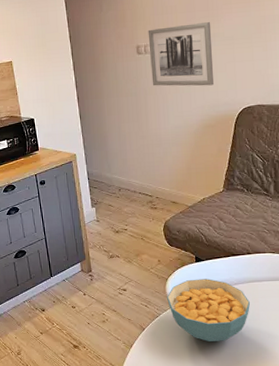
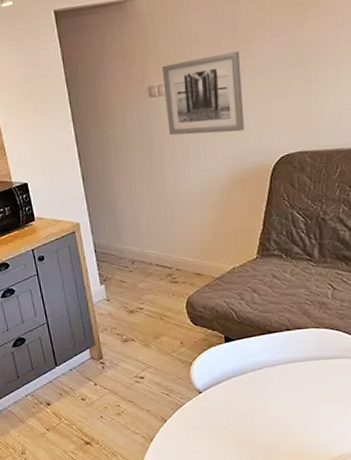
cereal bowl: present [167,279,250,341] -> none [192,361,290,432]

